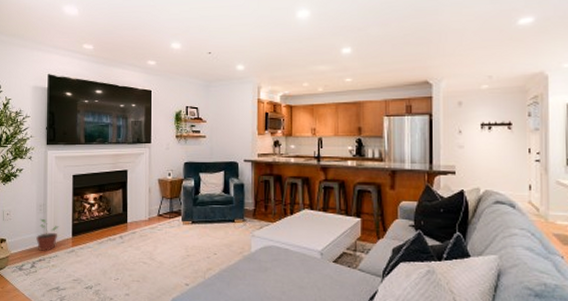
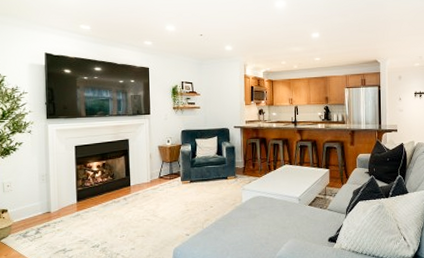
potted plant: present [36,218,59,252] -> none [40,187,63,218]

